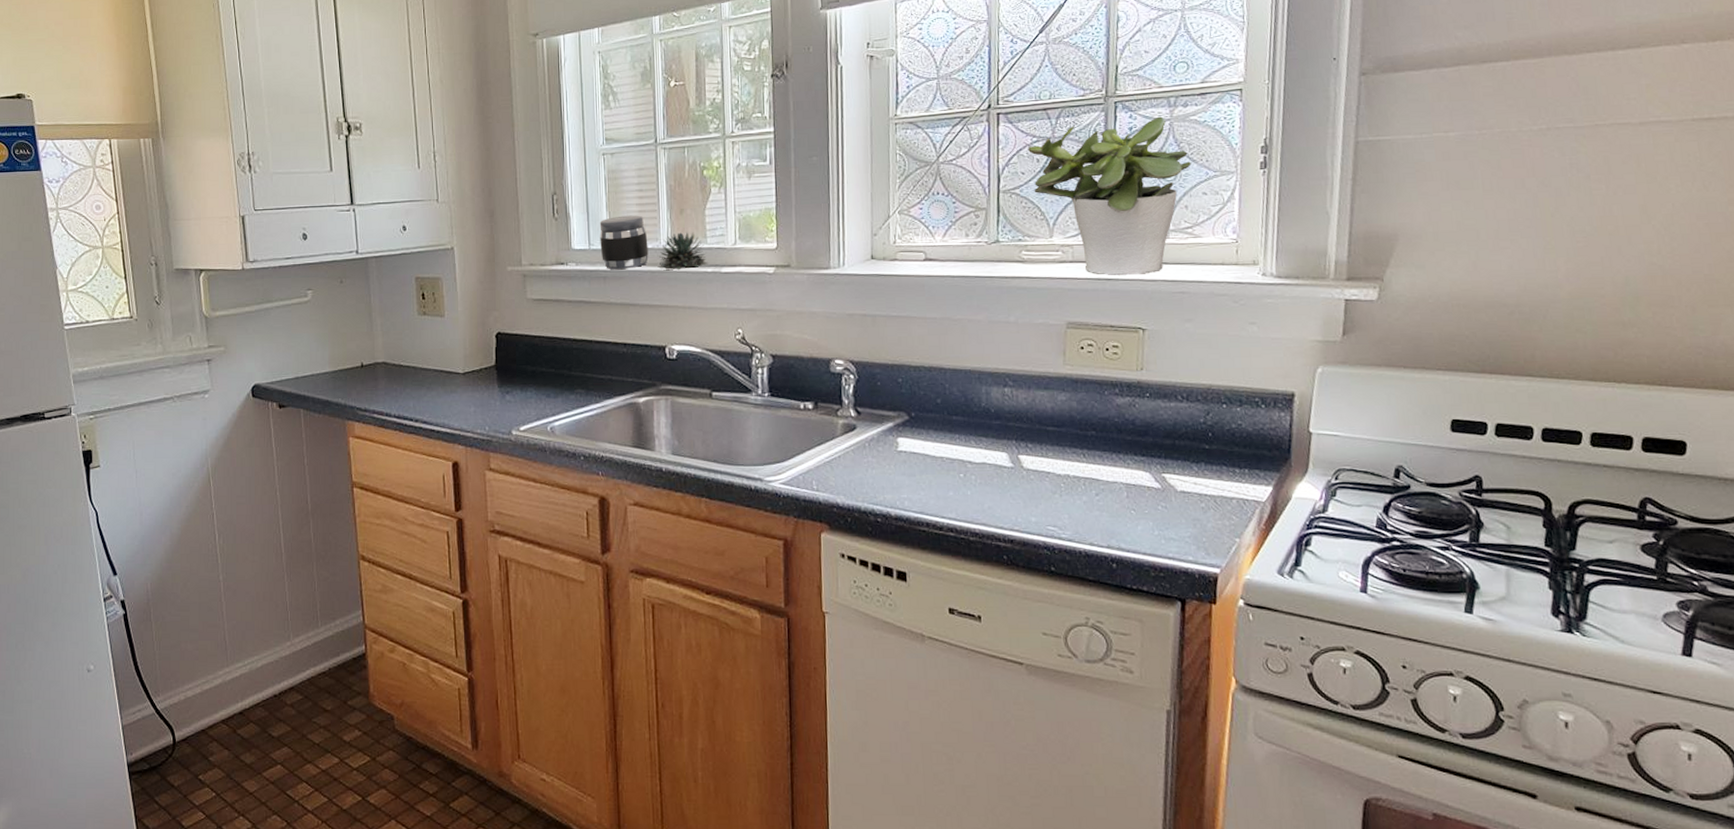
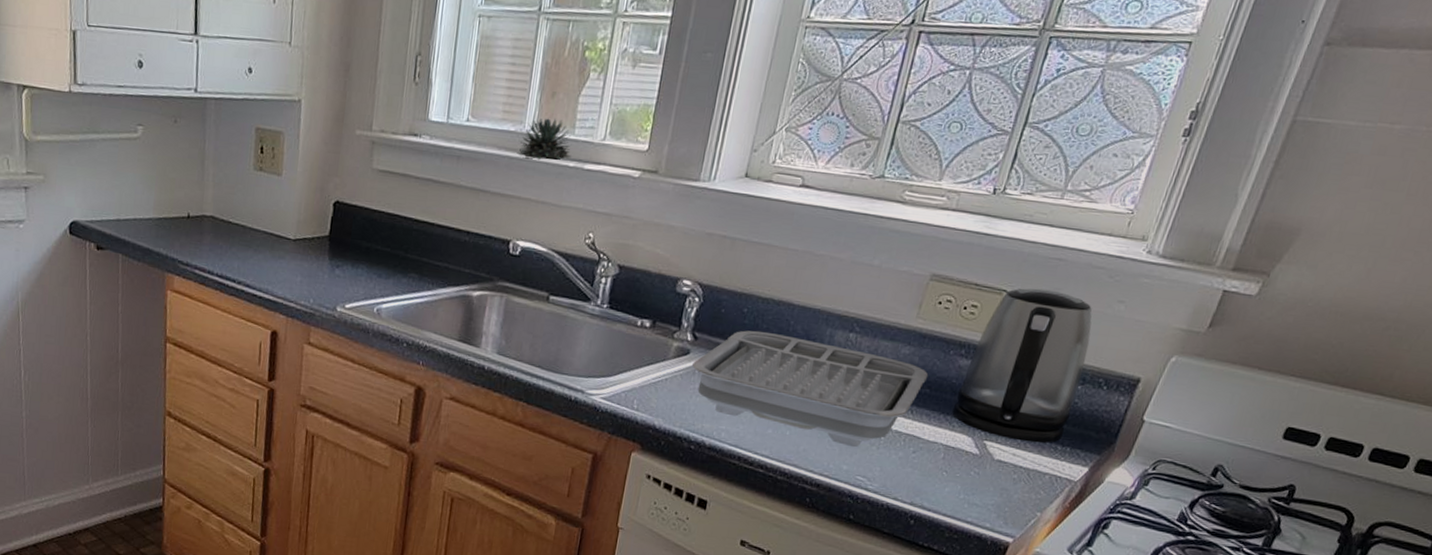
jar: present [599,215,649,270] -> none [458,90,512,151]
dish rack: none [861,397,1091,498] -> present [692,330,929,448]
potted plant: present [1028,116,1191,276] -> none [935,58,1112,235]
kettle: none [1122,321,1239,469] -> present [952,288,1092,443]

